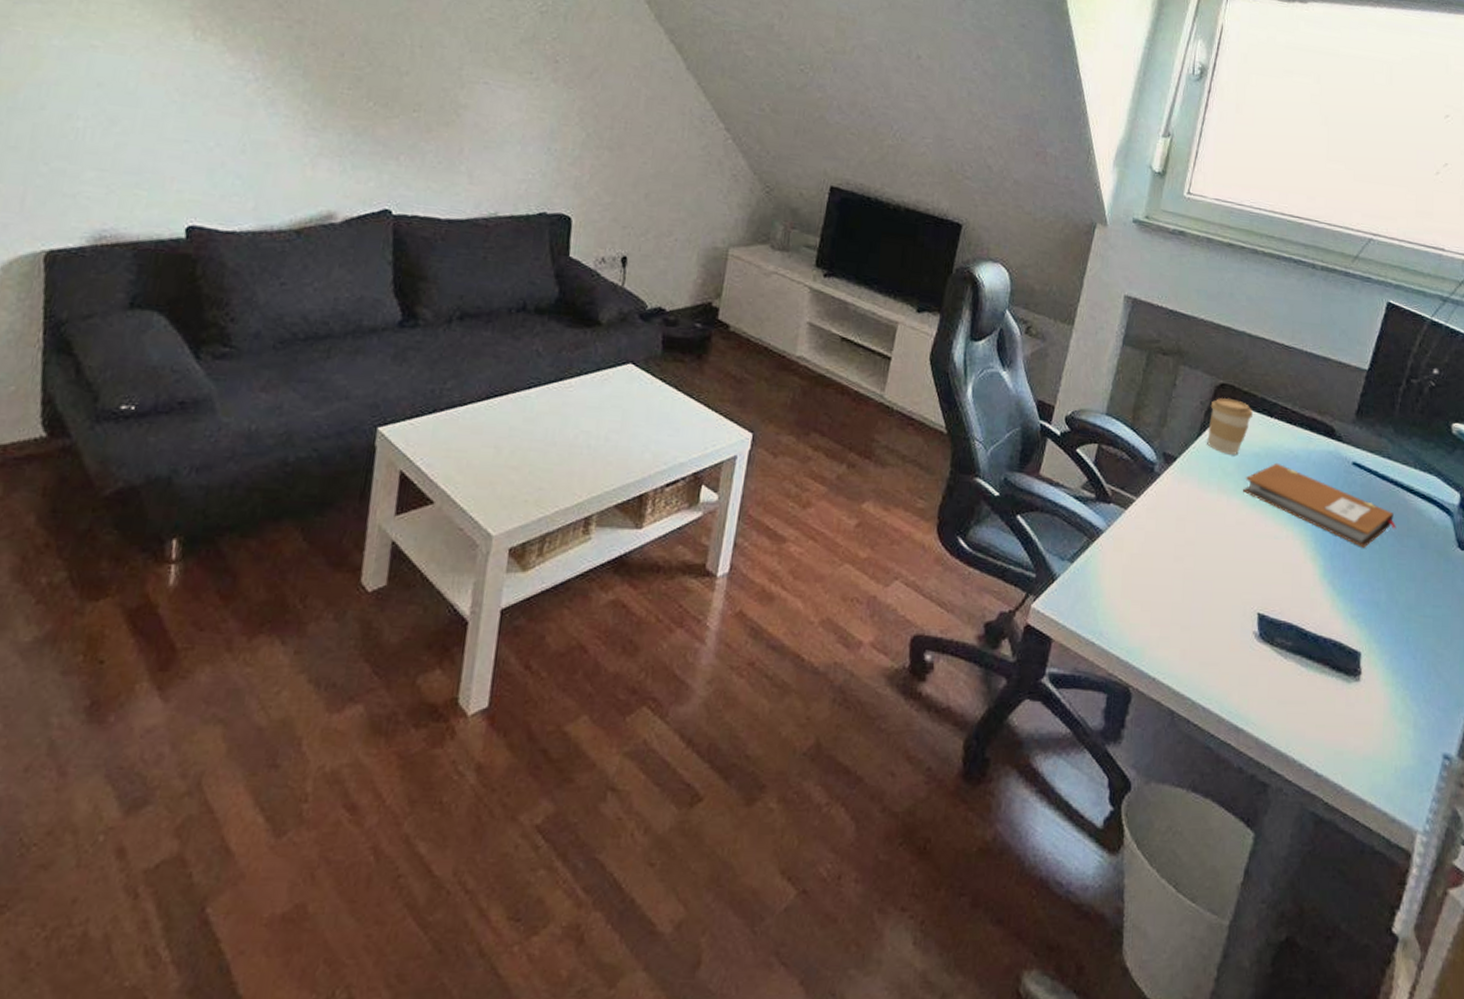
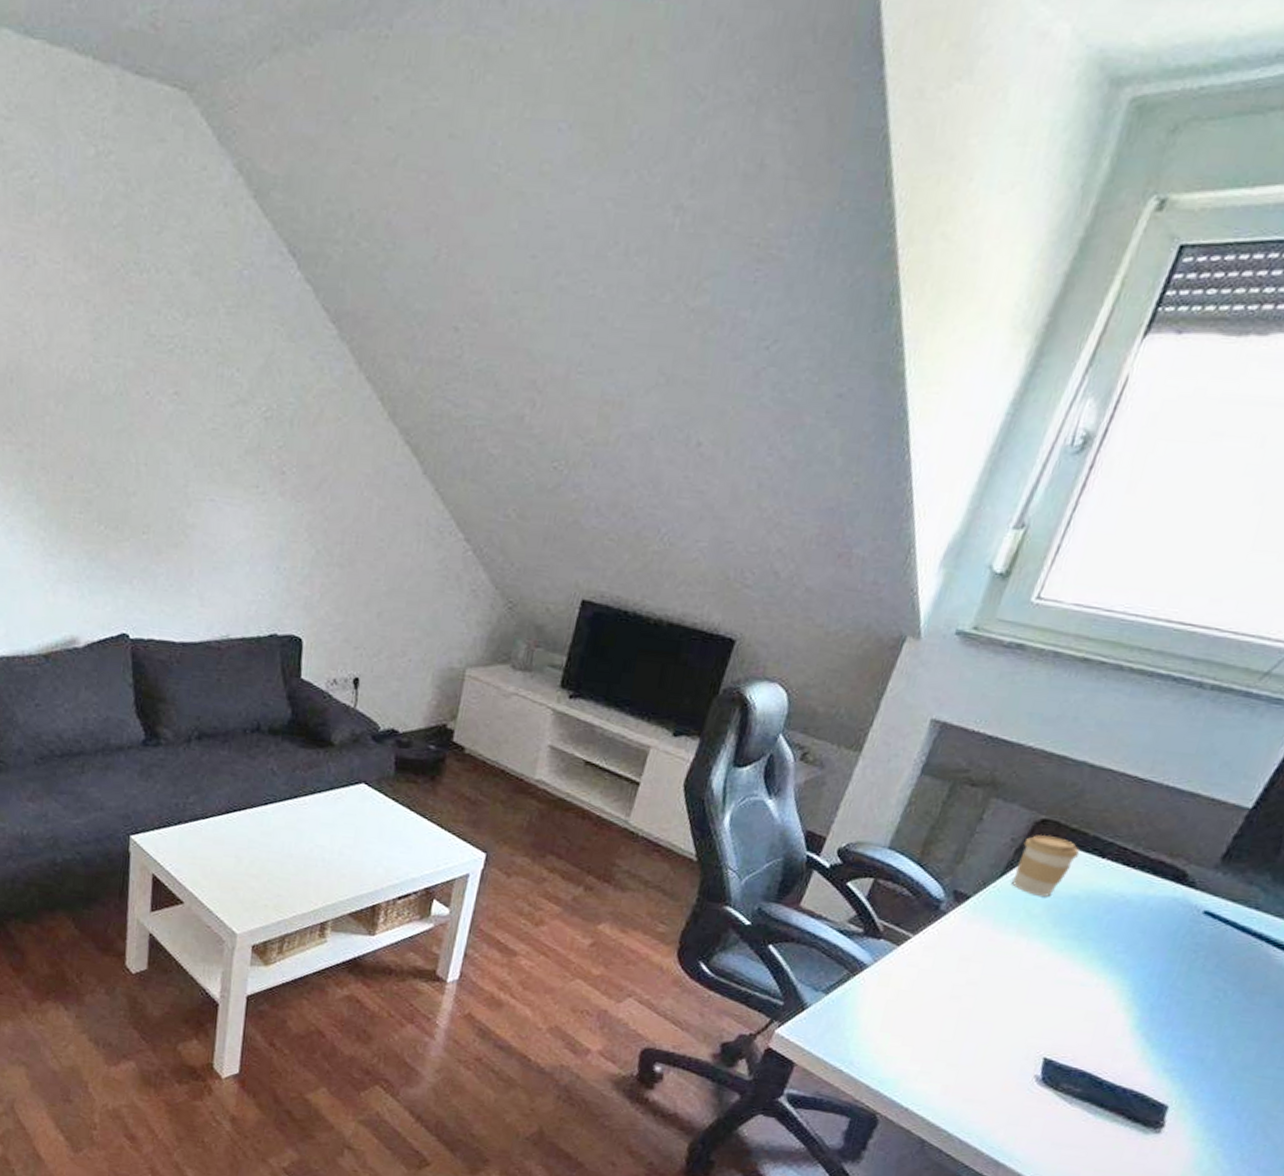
notebook: present [1243,462,1397,548] -> none [1049,907,1249,1002]

